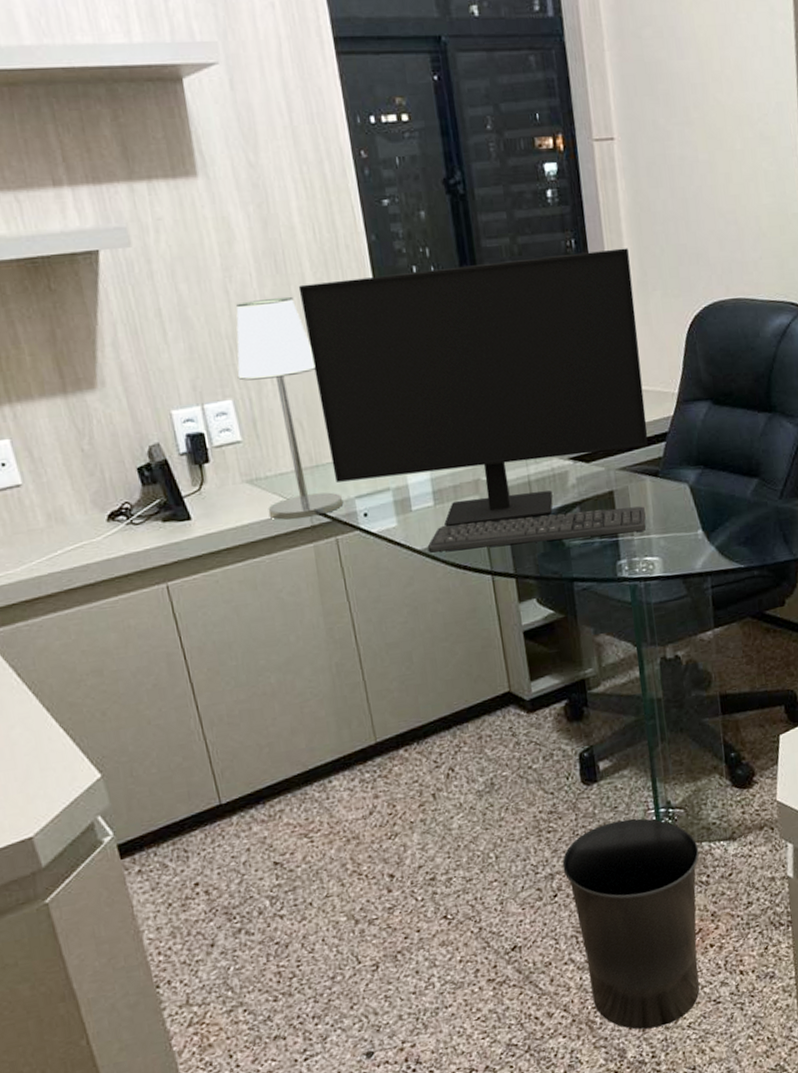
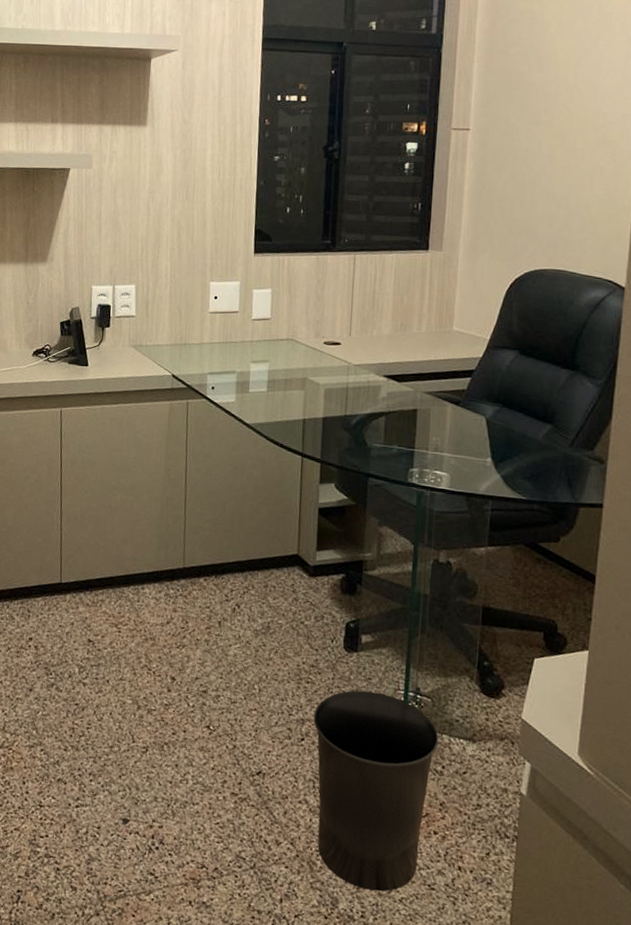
table lamp: present [236,296,344,520] -> none [142,216,200,382]
monitor: present [298,248,649,527] -> none [196,210,466,419]
computer keyboard: present [427,506,646,553] -> none [255,408,442,448]

